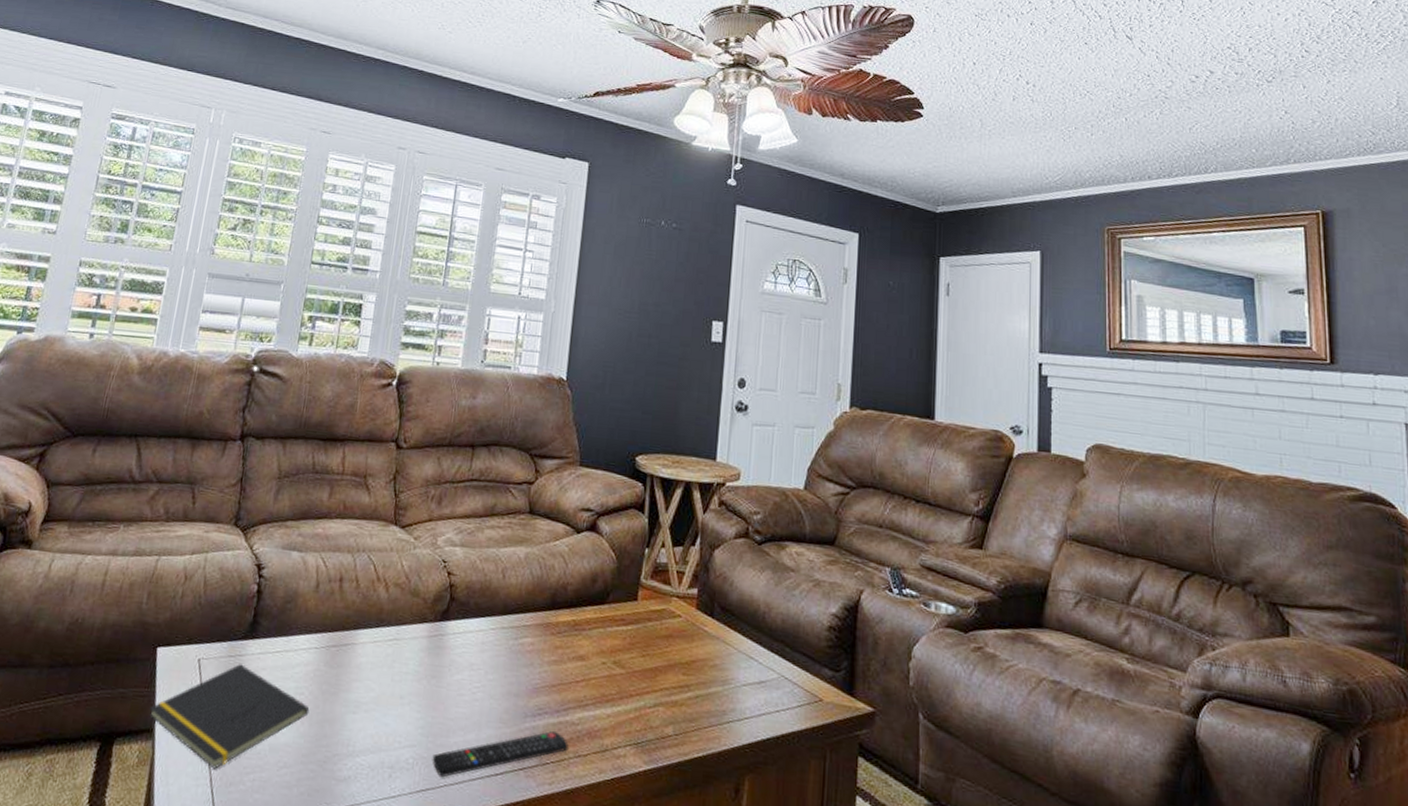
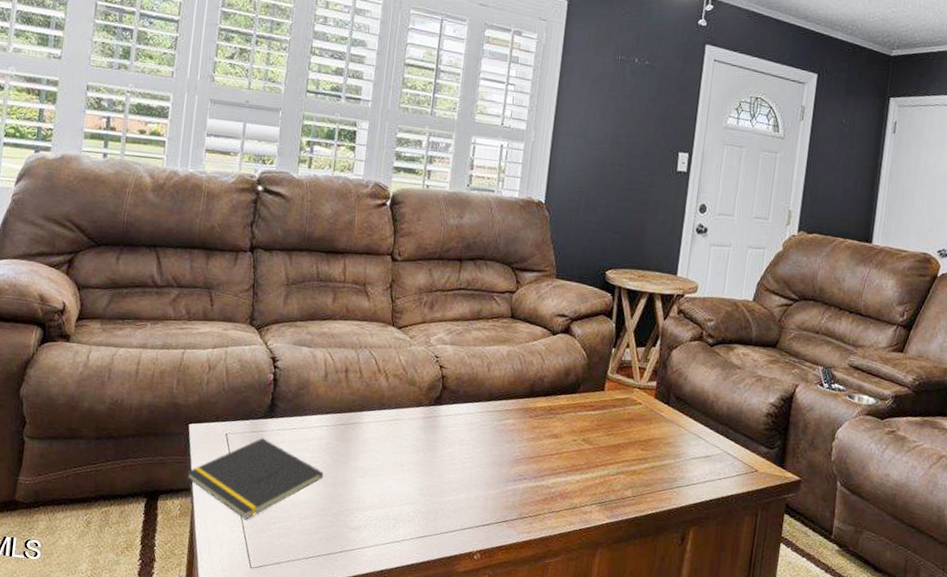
remote control: present [432,730,569,777] -> none [429,492,544,527]

